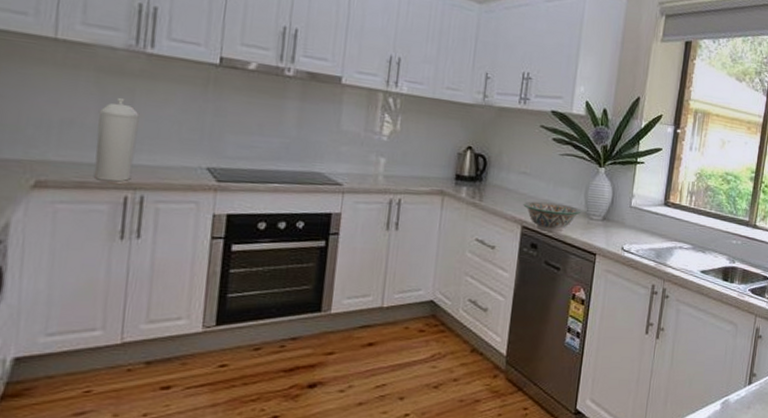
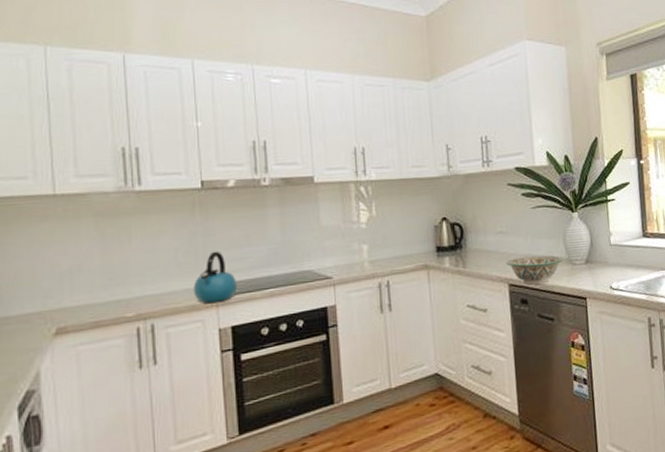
canister: present [93,98,140,182] -> none [102,237,140,317]
kettle: none [191,133,241,187] -> present [193,251,237,304]

